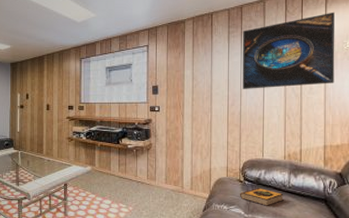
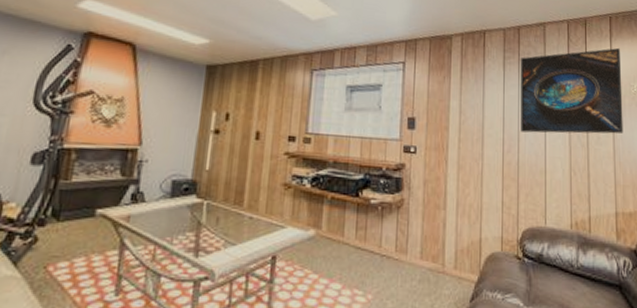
hardback book: present [240,187,284,206] -> none [518,267,571,295]

